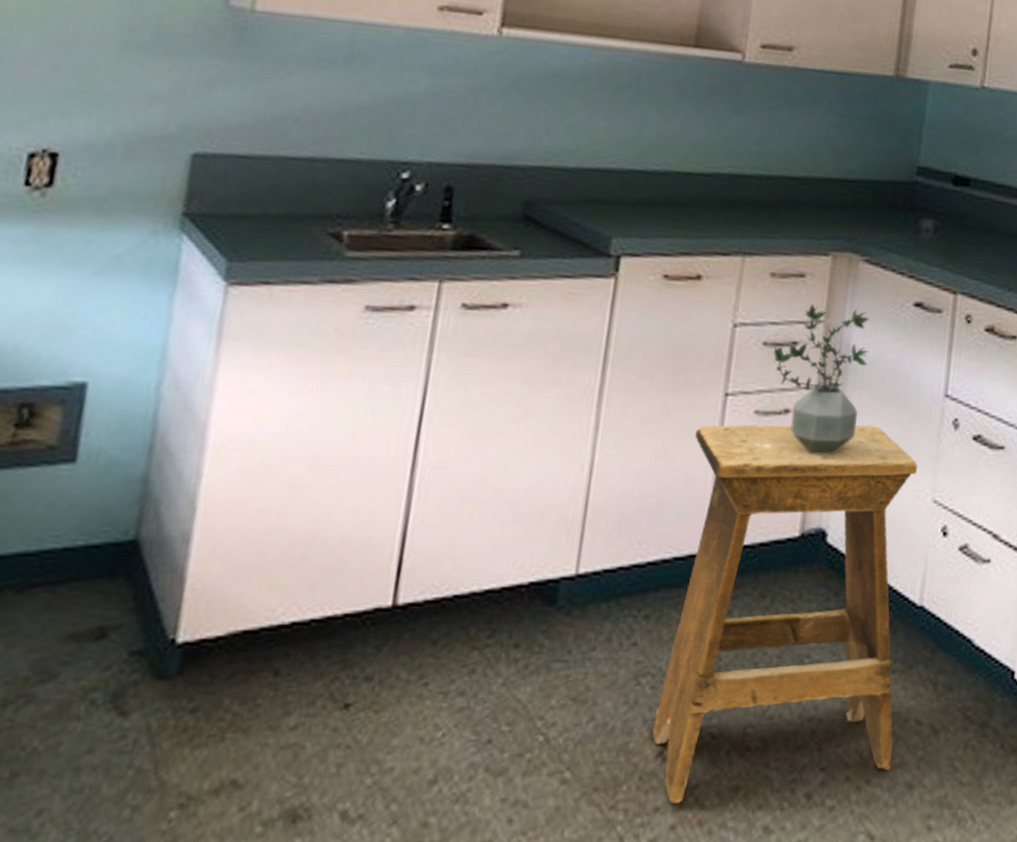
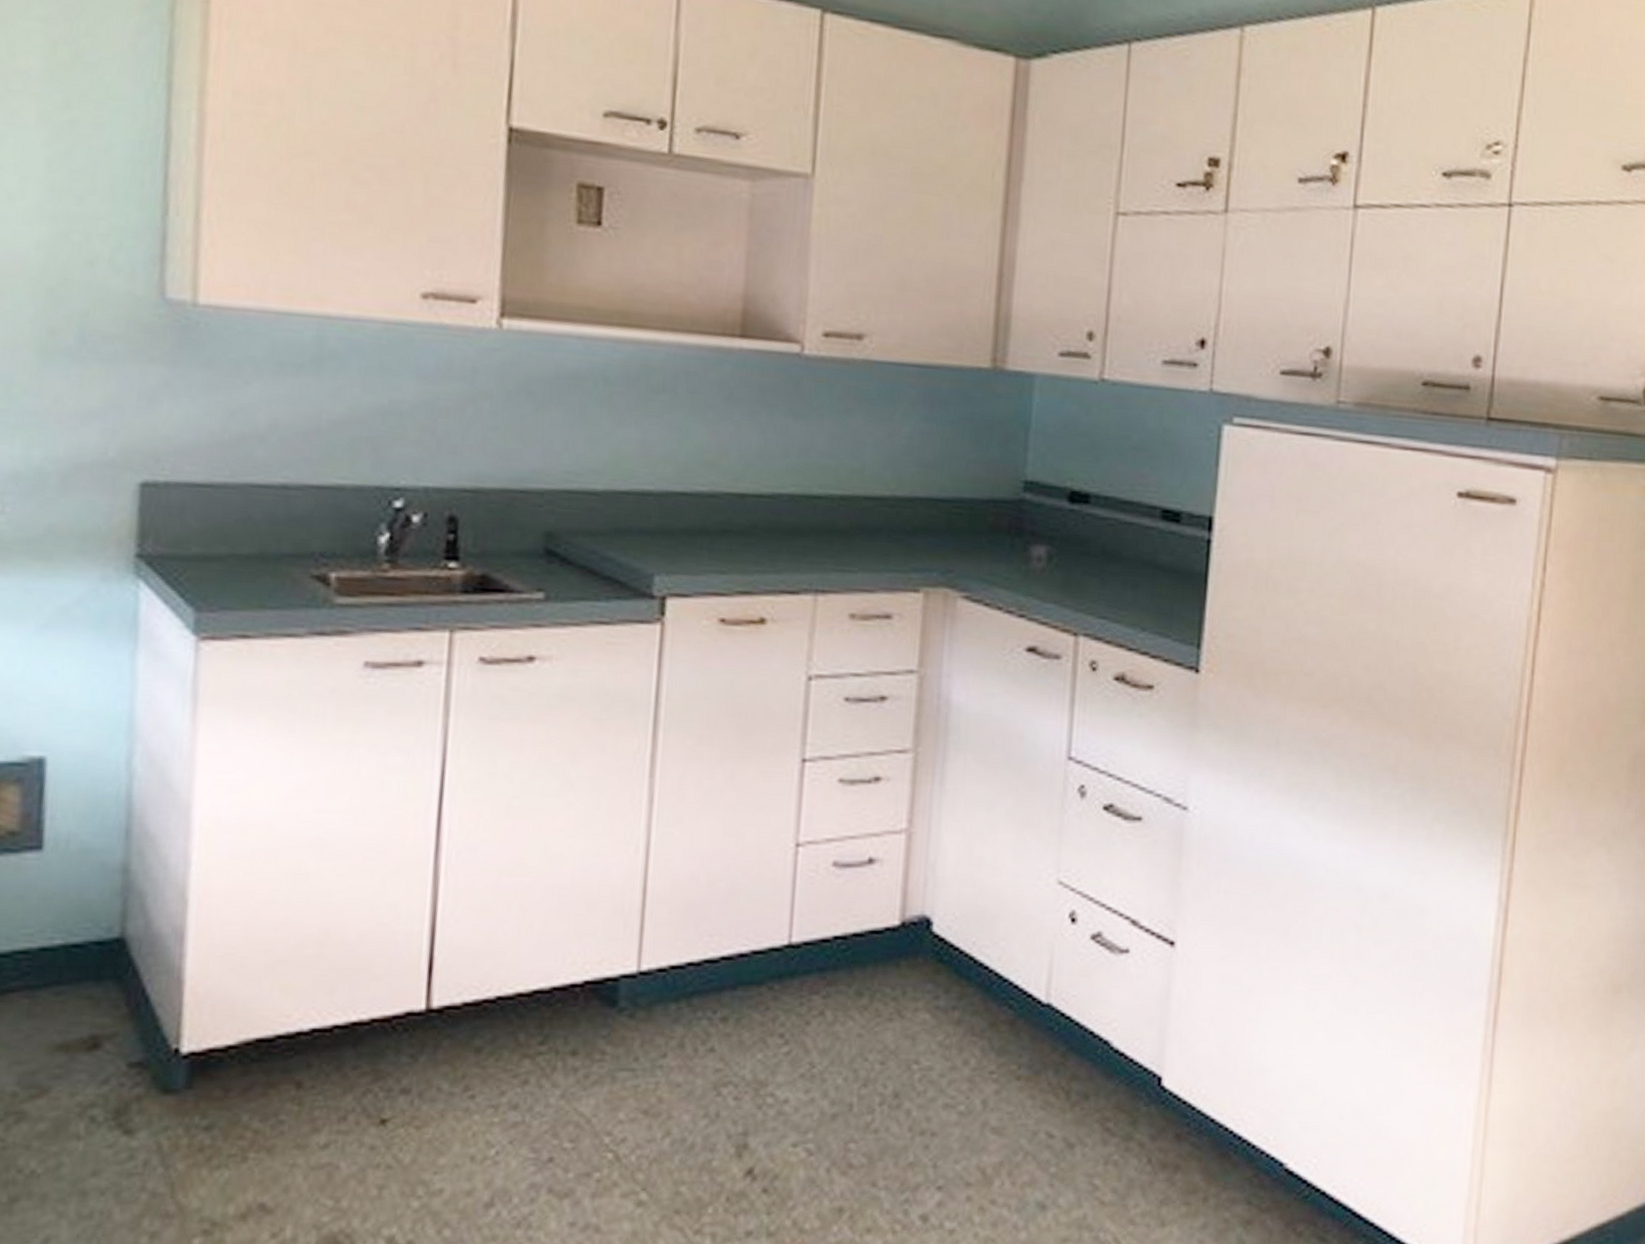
stool: present [652,424,918,805] -> none [738,794,1038,1228]
potted plant: present [773,303,869,455] -> none [857,650,973,829]

